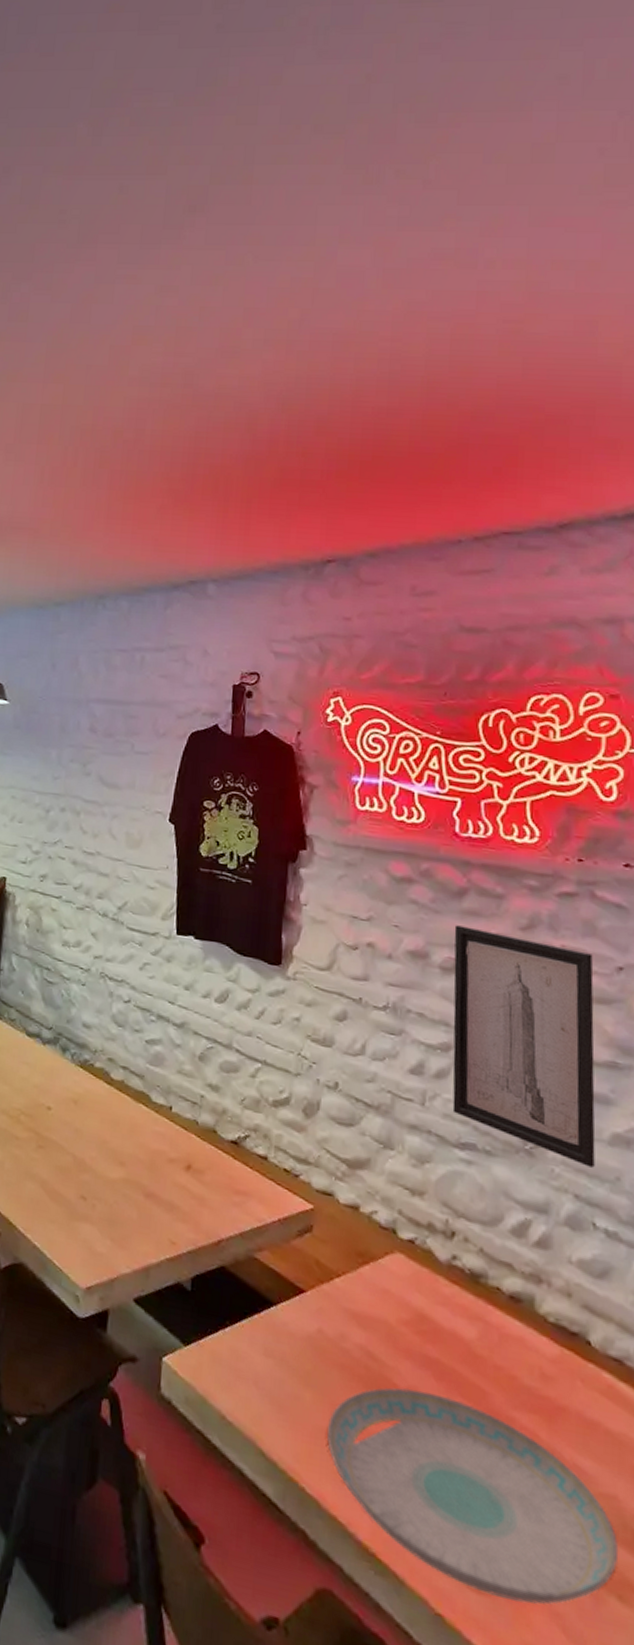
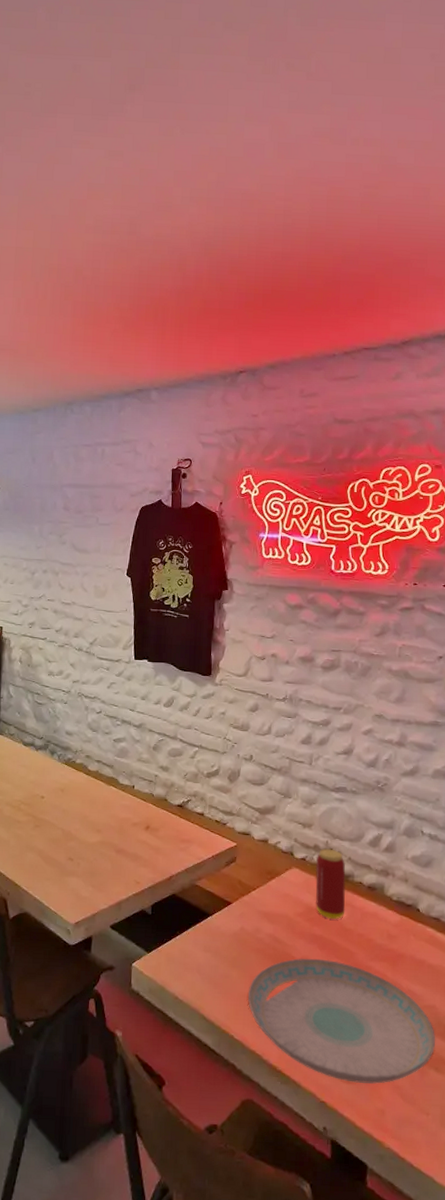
beverage can: none [429,1229,475,1338] -> present [315,848,346,919]
wall art: present [452,925,596,1168] -> none [330,636,424,794]

